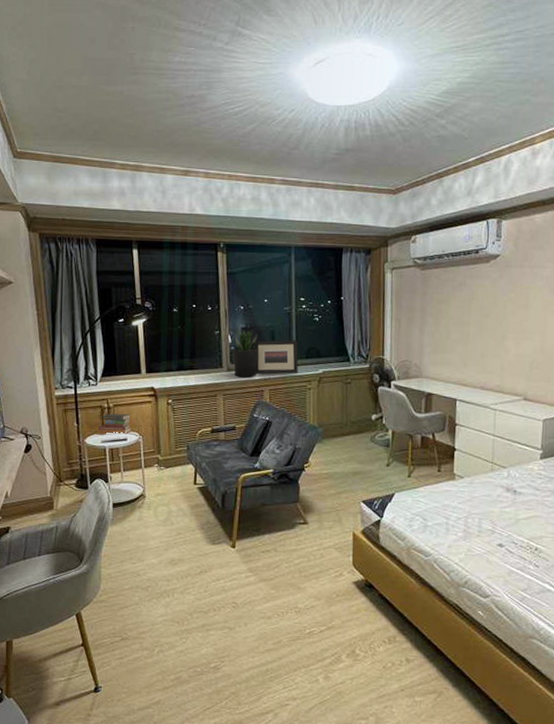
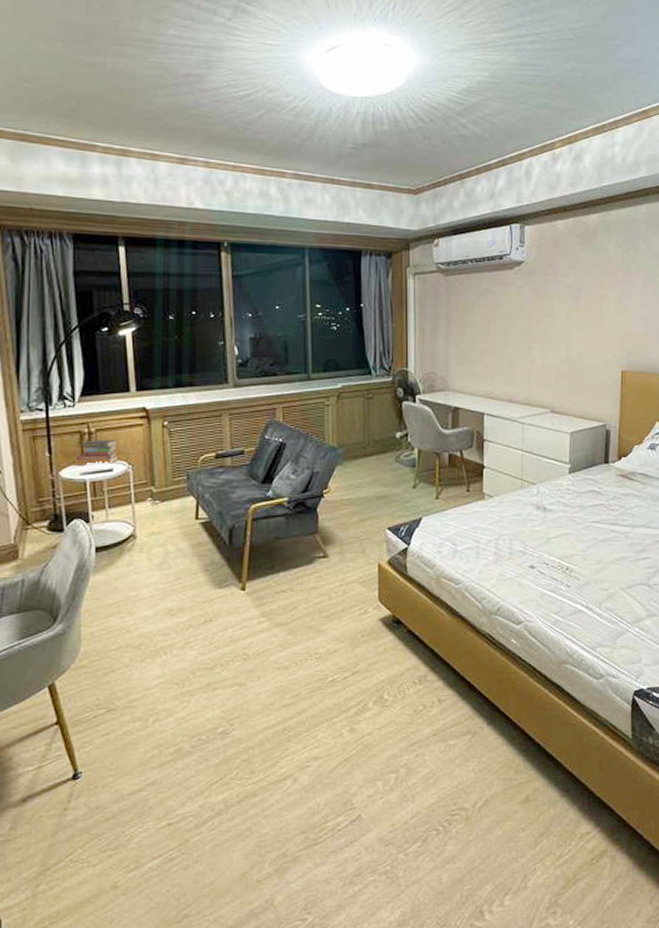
planter: present [232,327,258,377] -> none [238,337,269,394]
picture frame: present [254,340,299,375] -> none [264,351,315,390]

